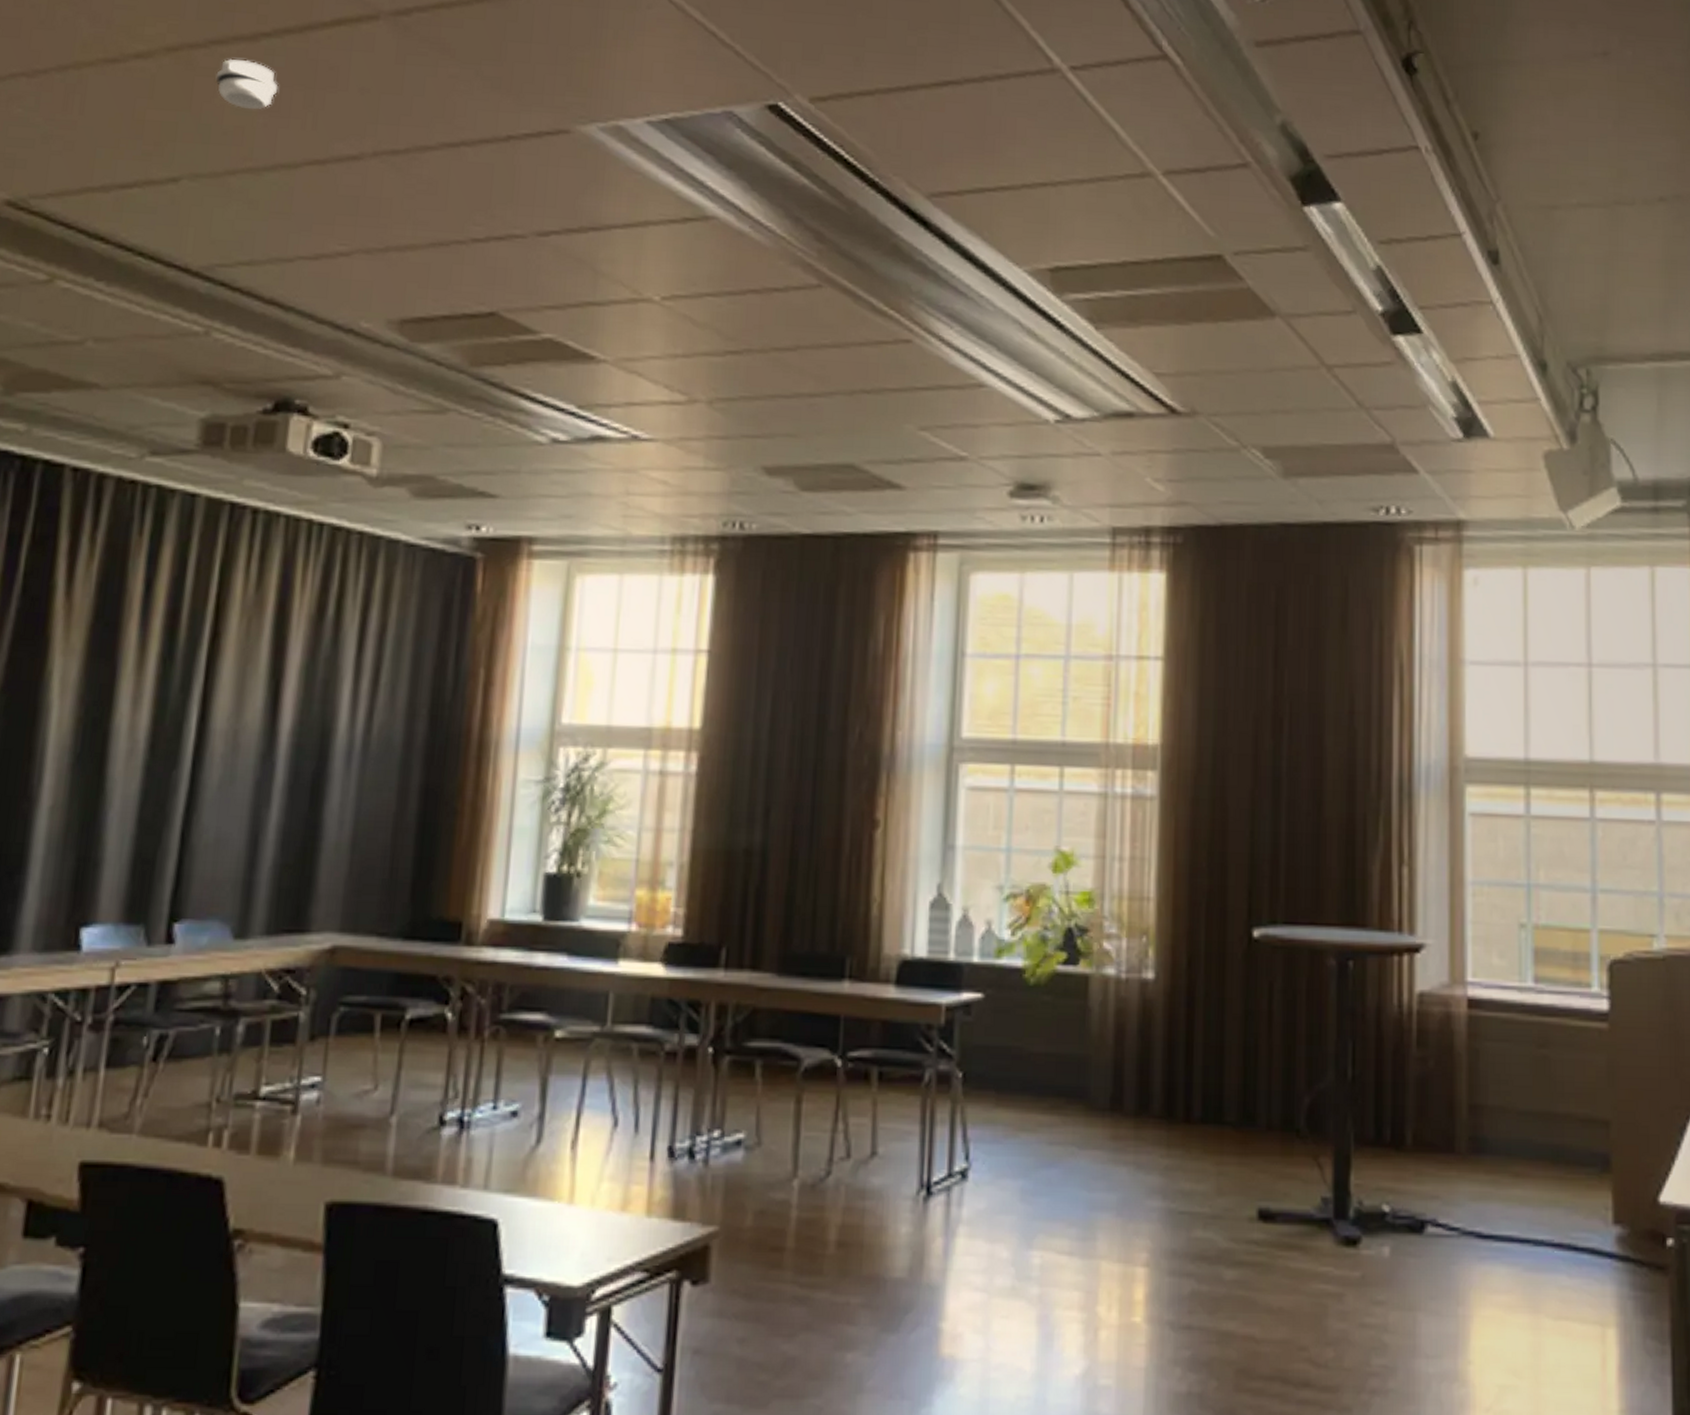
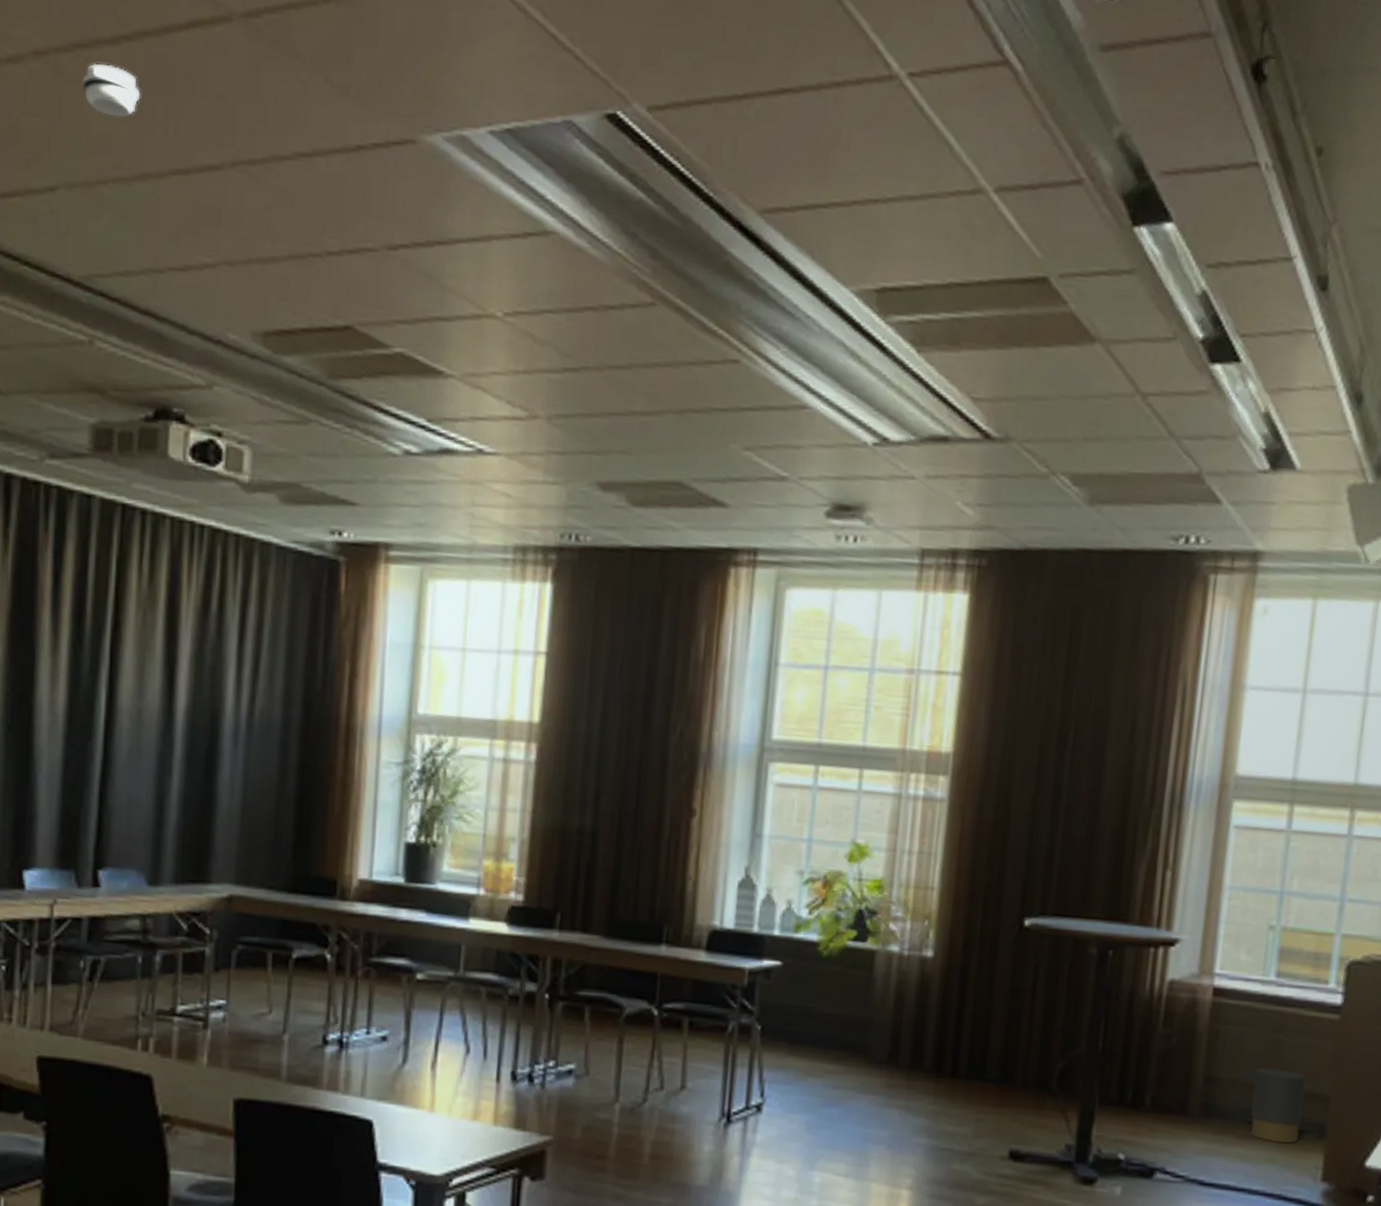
trash can: none [1510,1090,1583,1181] -> present [1242,1067,1307,1144]

